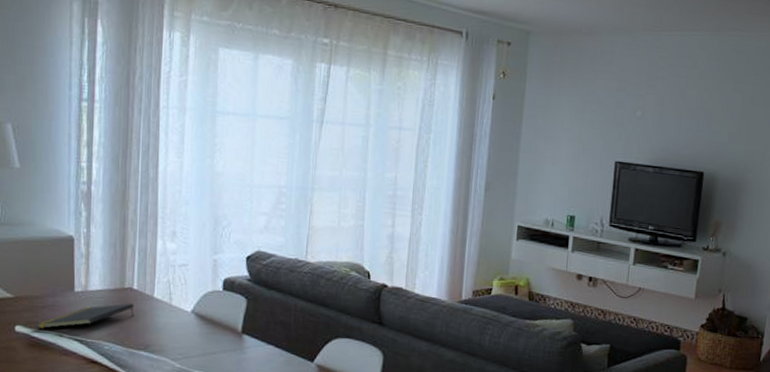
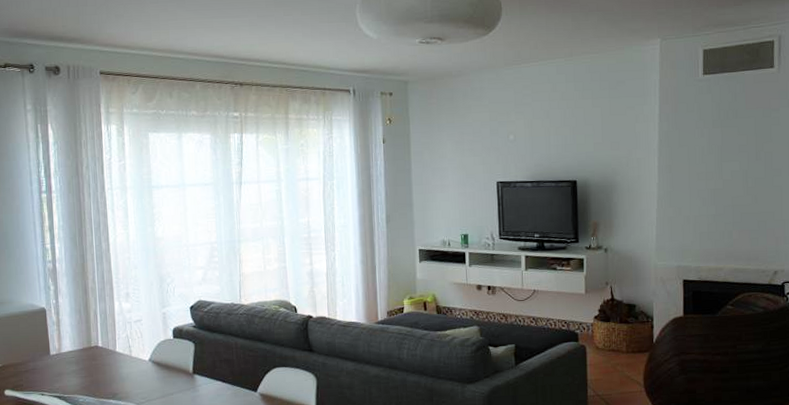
notepad: present [37,303,135,328] -> none [22,359,102,390]

